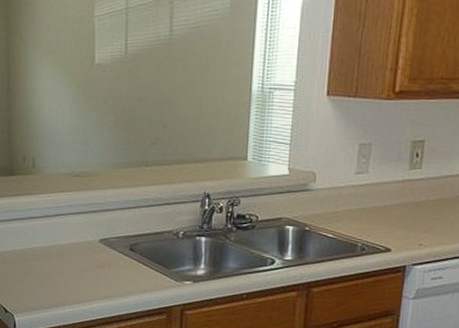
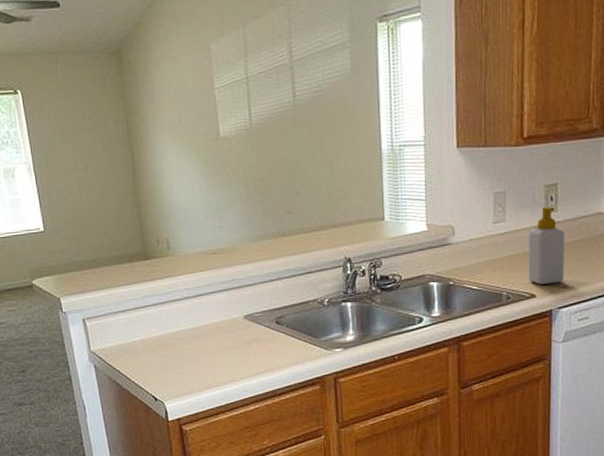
soap bottle: none [385,162,427,240] -> present [528,206,565,285]

